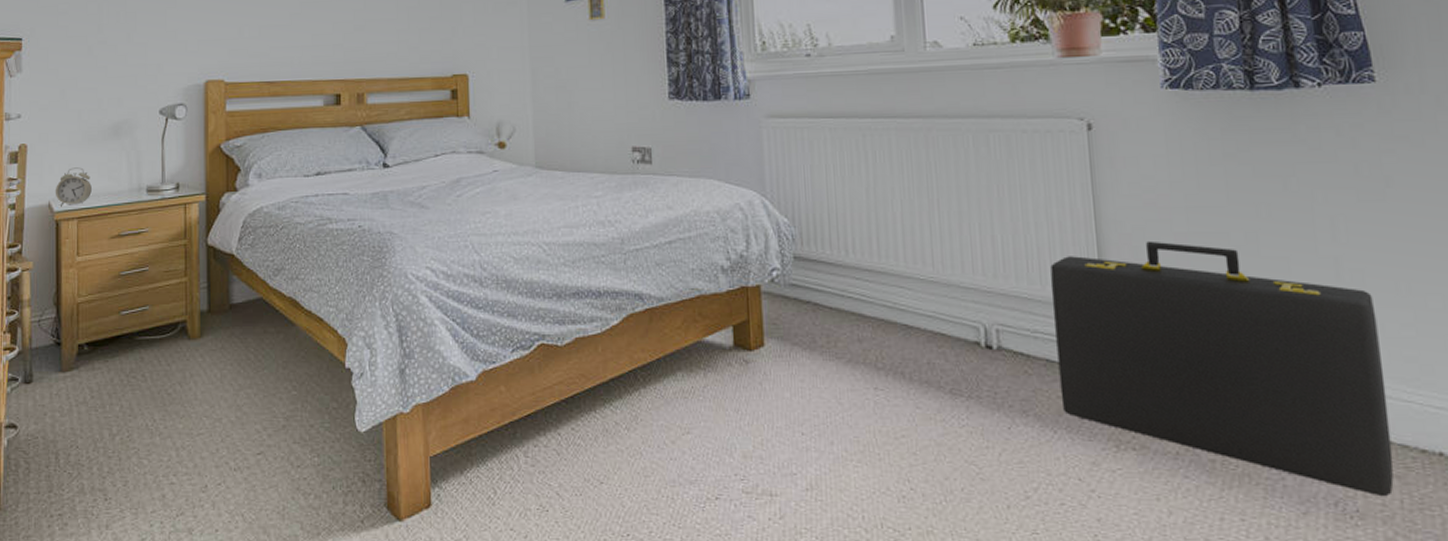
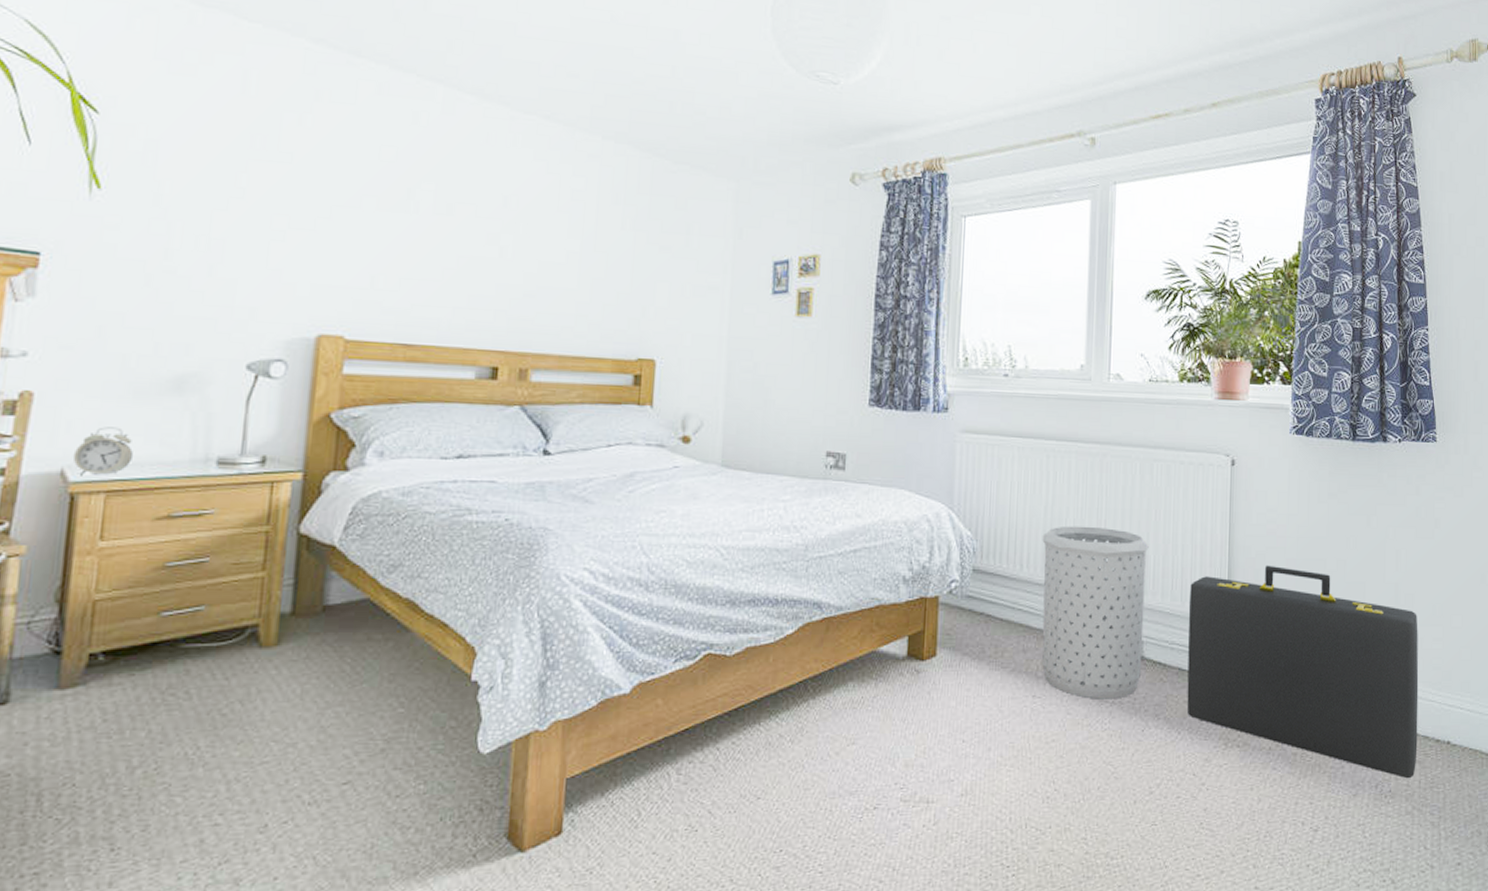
laundry basket: none [866,207,1000,393] -> present [1042,526,1149,699]

